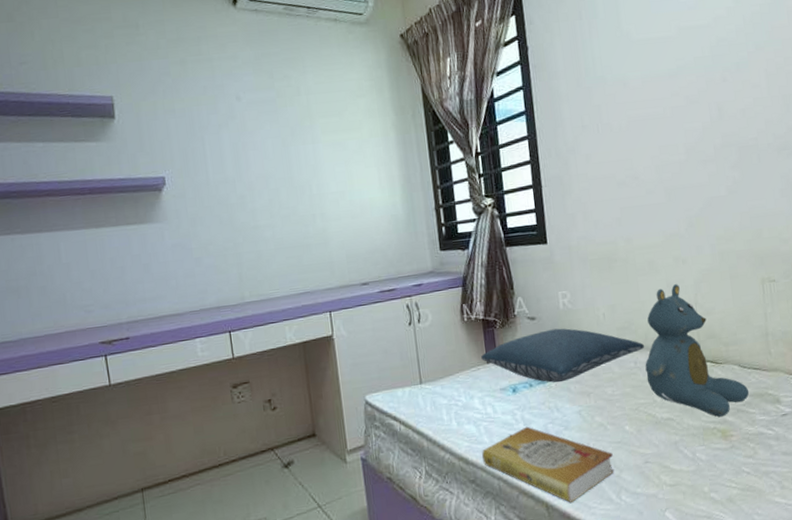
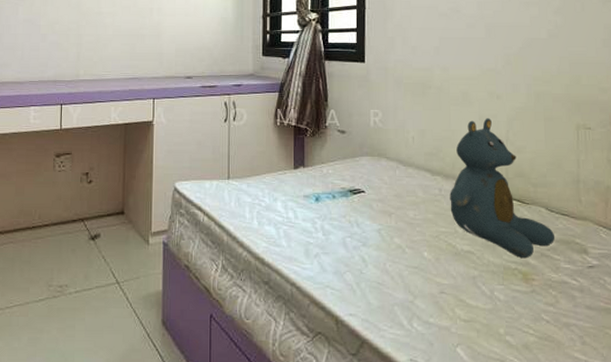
pillow: present [481,328,645,383] -> none [289,145,451,198]
book: present [482,426,615,503] -> none [279,236,409,321]

